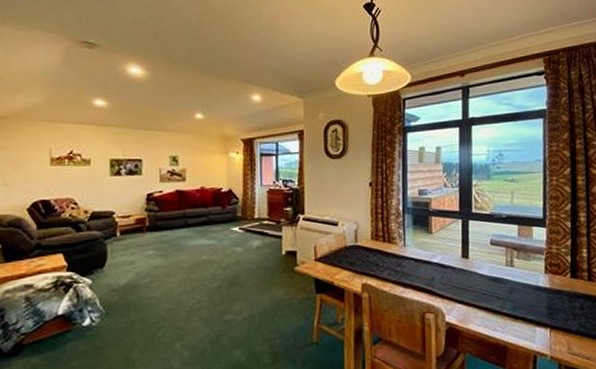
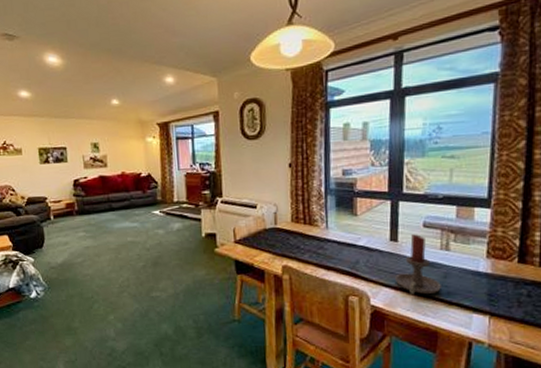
candle holder: none [467,251,508,310] -> present [395,234,441,295]

